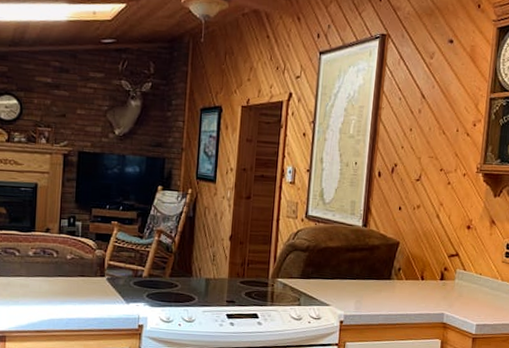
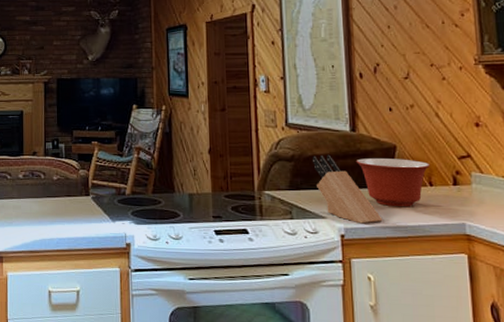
knife block: none [324,247,378,312] -> present [312,154,383,224]
mixing bowl: none [363,252,424,298] -> present [356,158,430,207]

